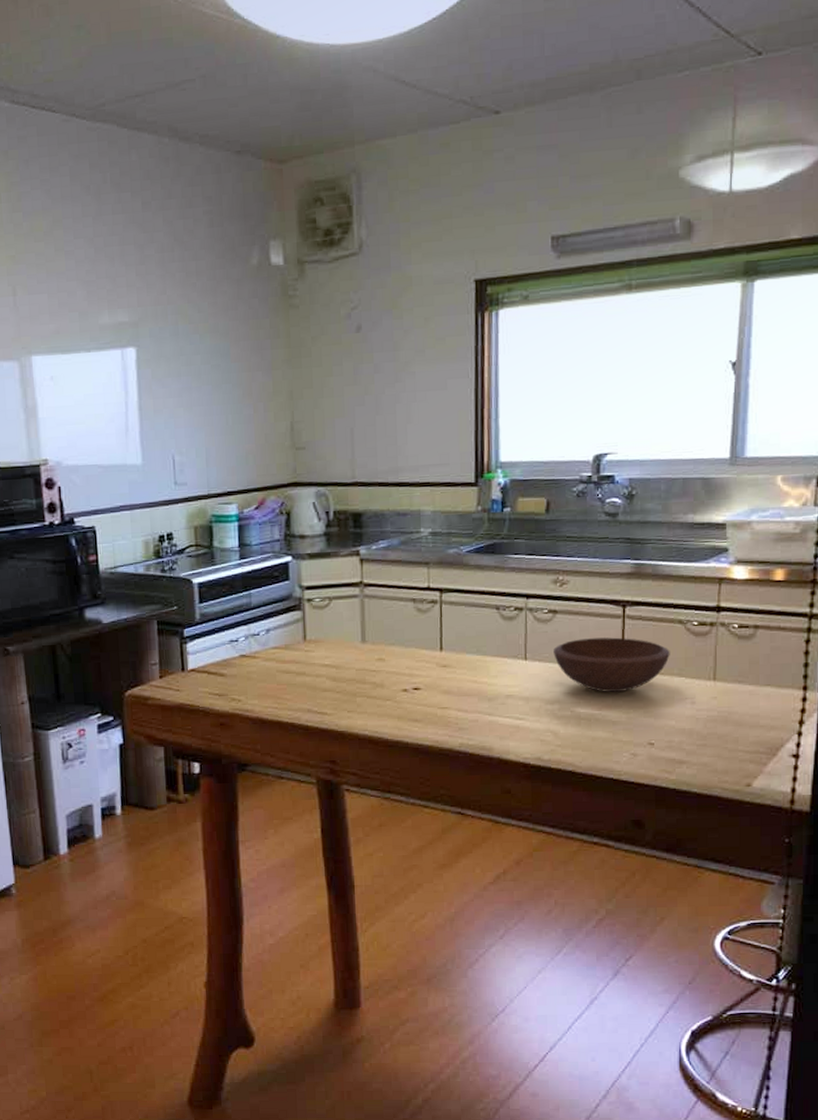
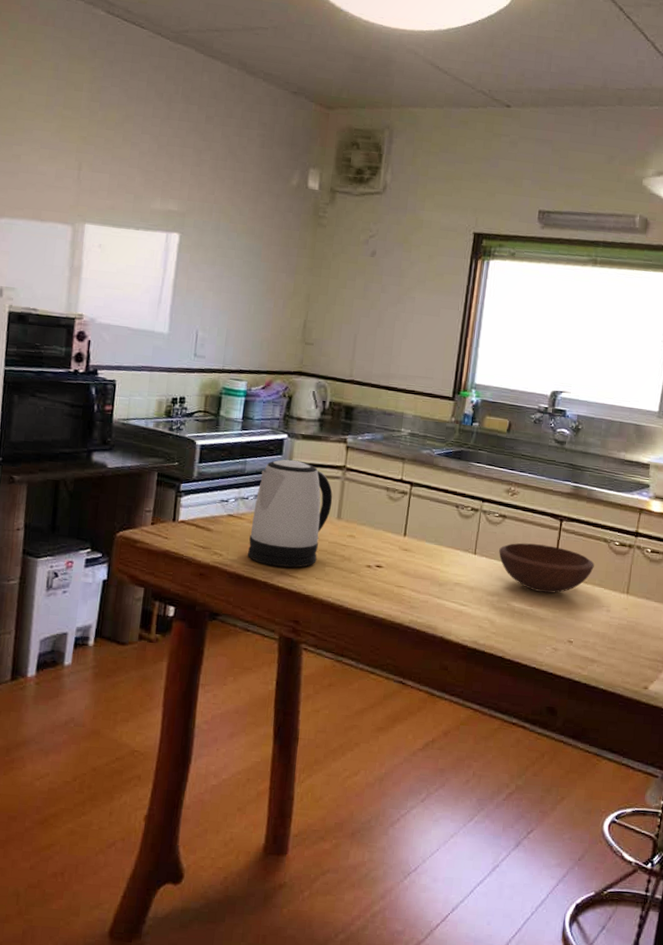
kettle: none [267,583,354,705] -> present [248,459,333,568]

